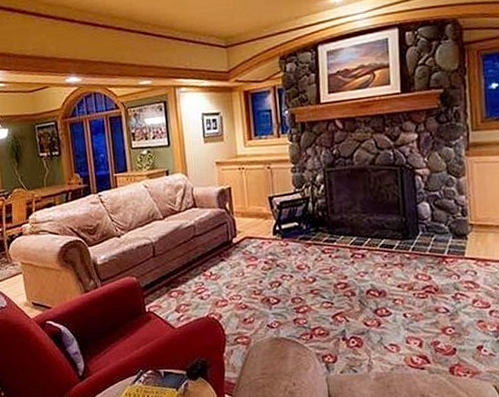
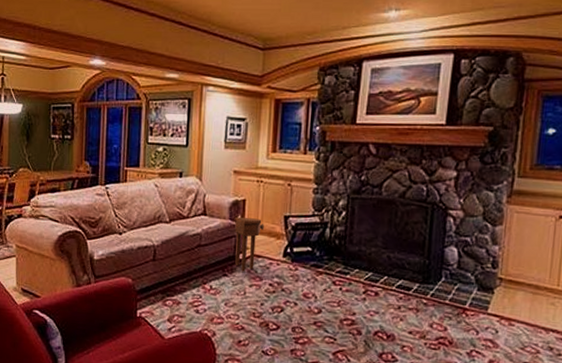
side table: none [224,203,252,254] -> present [235,217,264,272]

